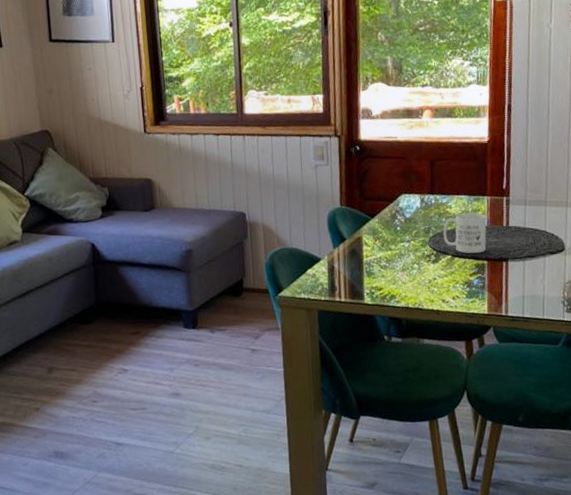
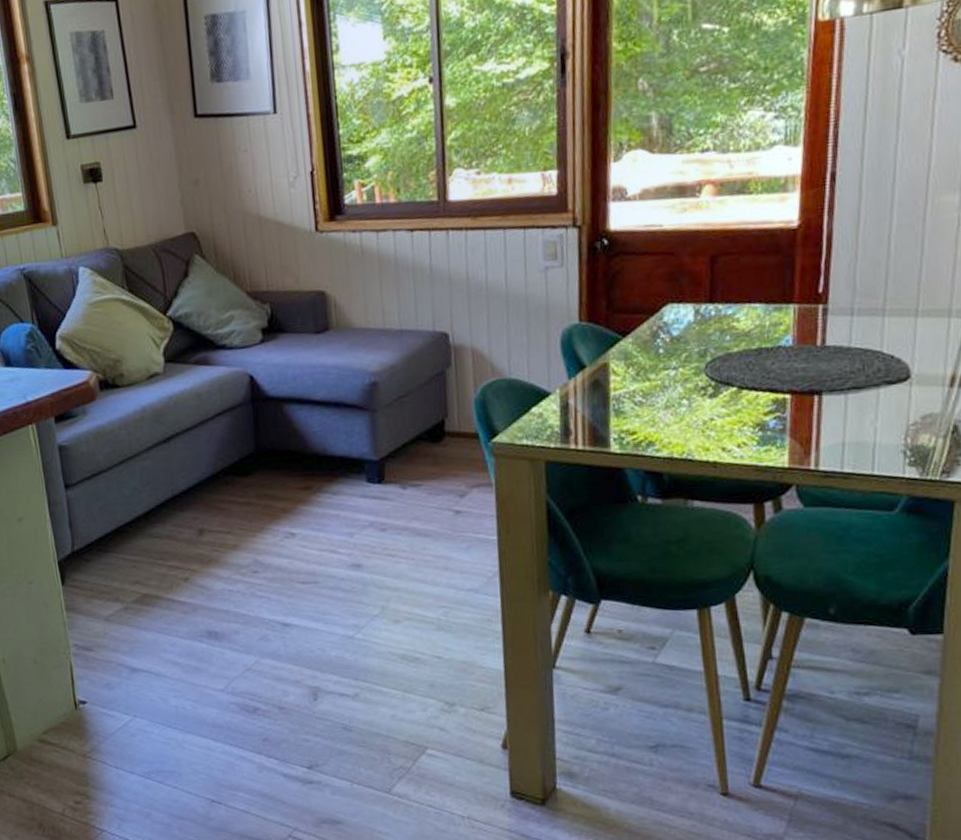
mug: present [443,213,487,254] -> none [726,327,792,385]

